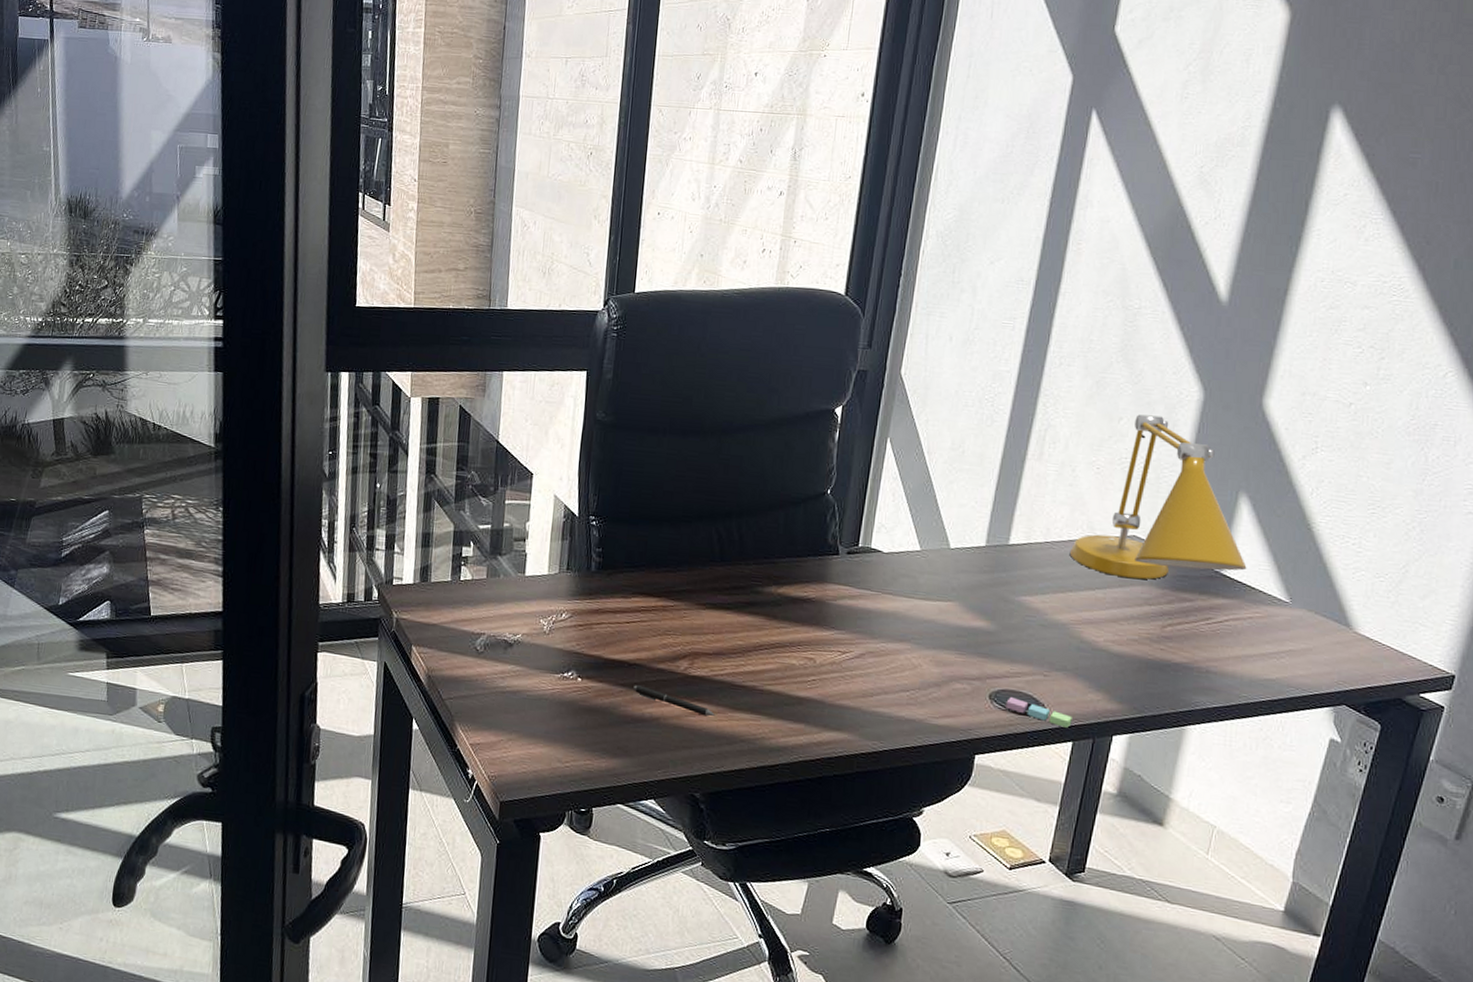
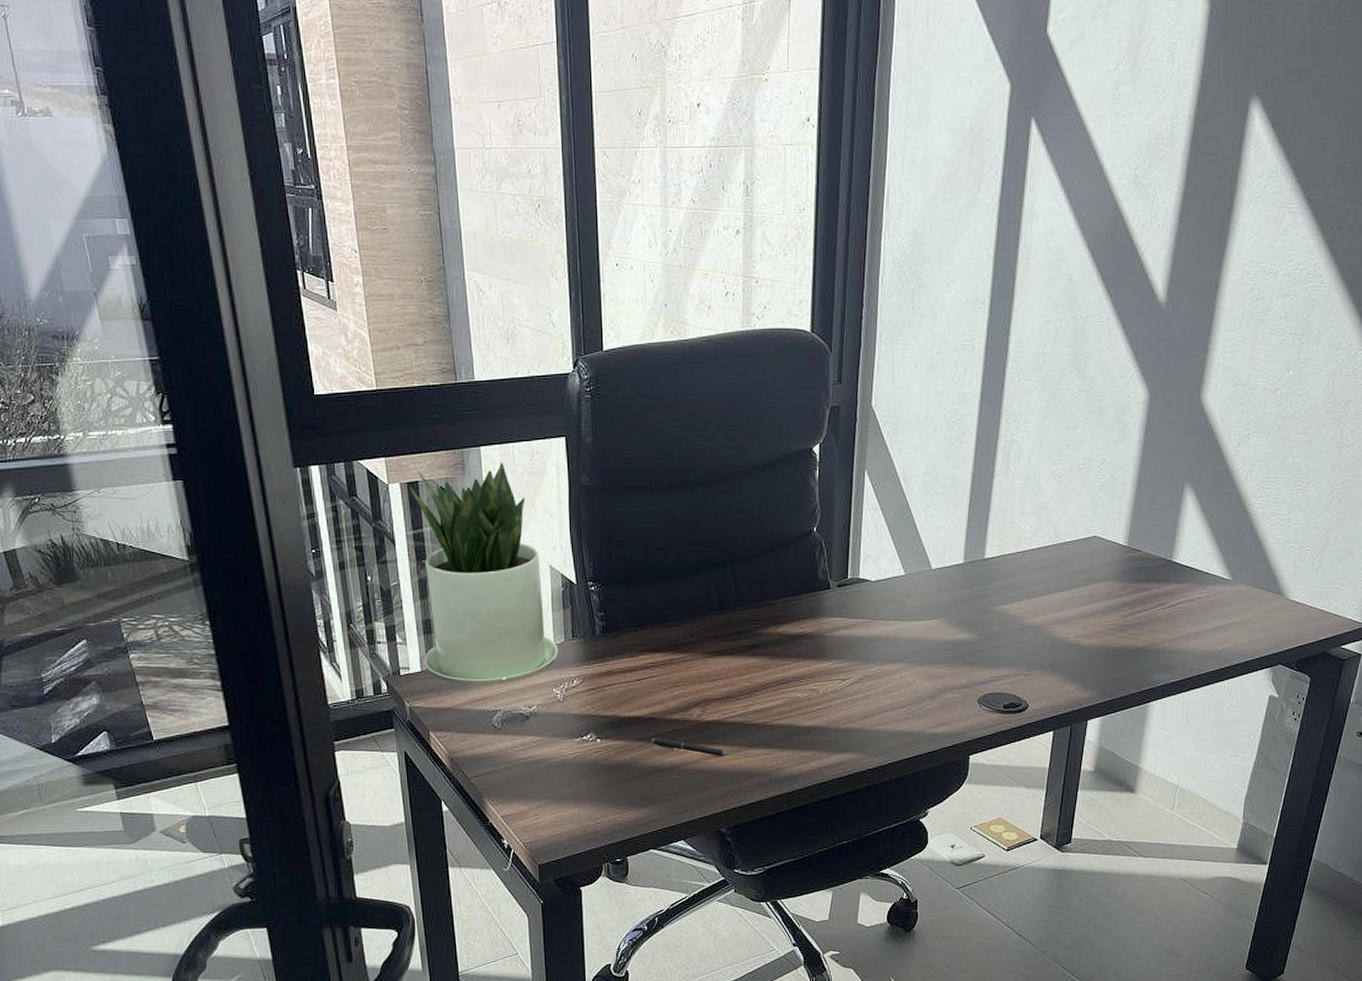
planter: none [417,387,552,608] -> present [409,462,559,686]
sticky notes: present [1006,696,1072,728] -> none [993,698,1052,719]
table lamp: present [1069,414,1247,580] -> none [1039,420,1194,577]

